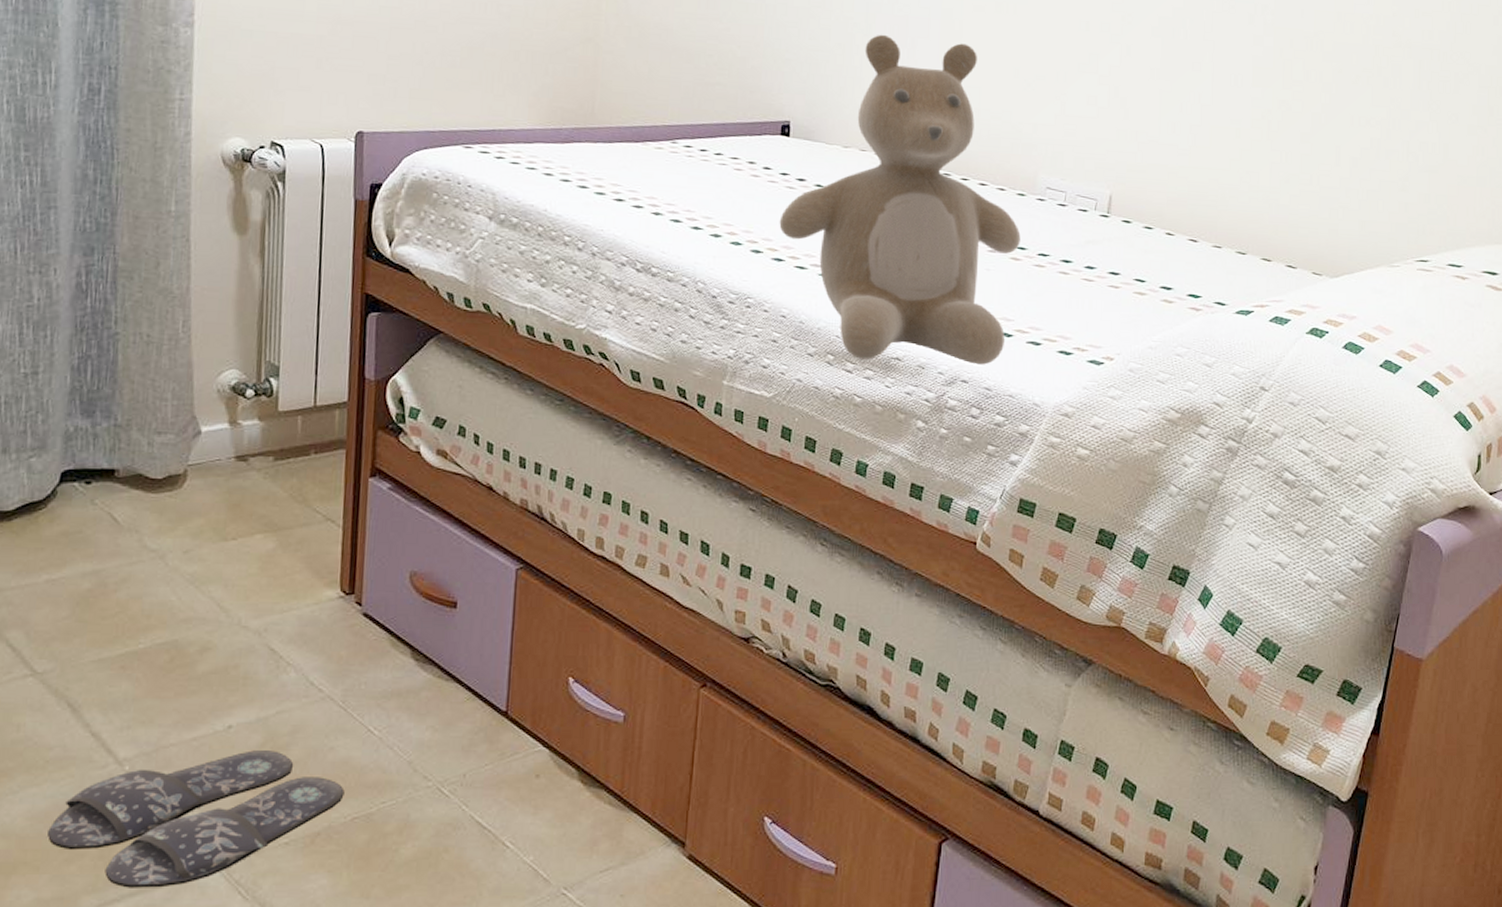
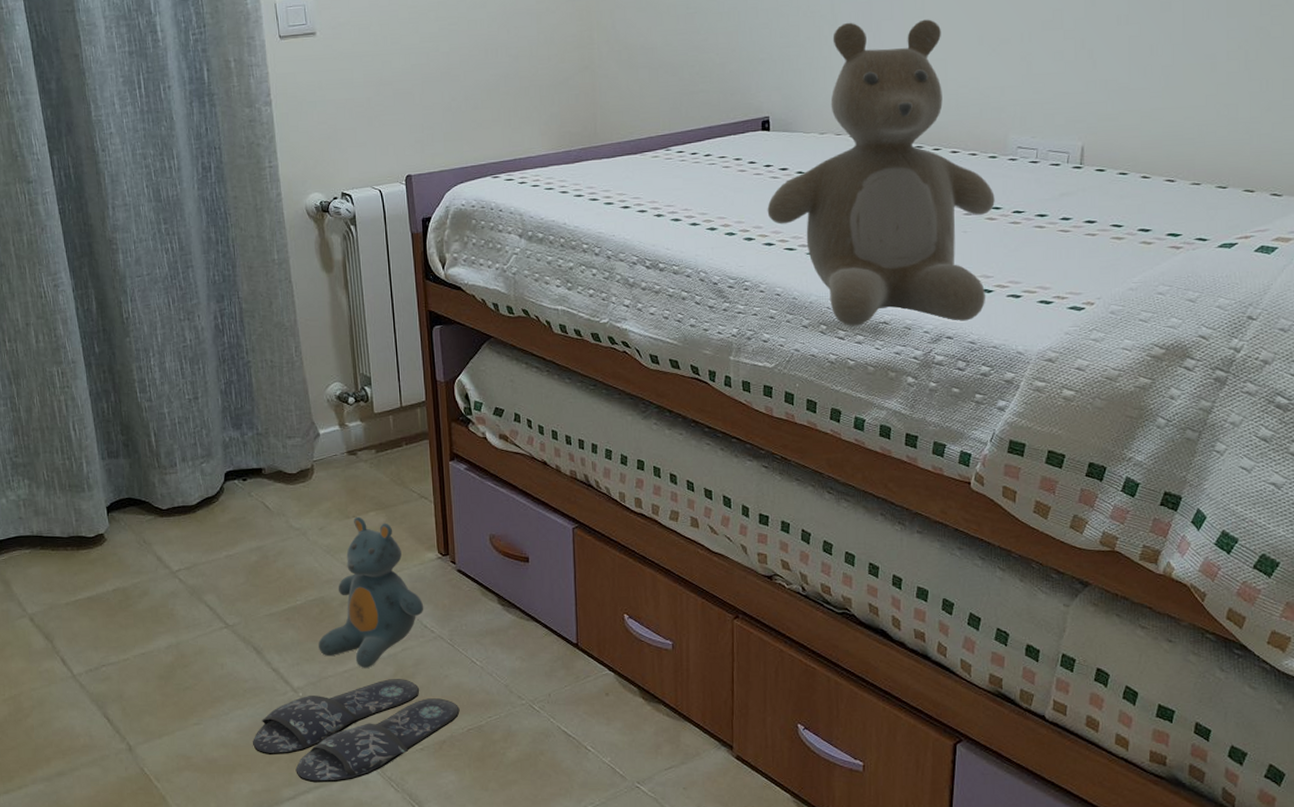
stuffed animal: none [161,539,313,735] -> present [318,516,424,668]

